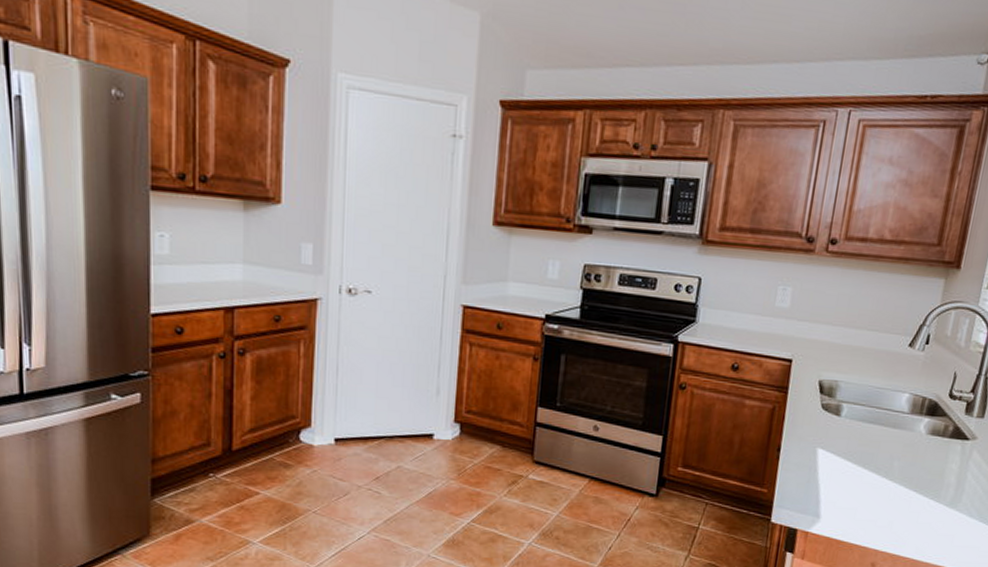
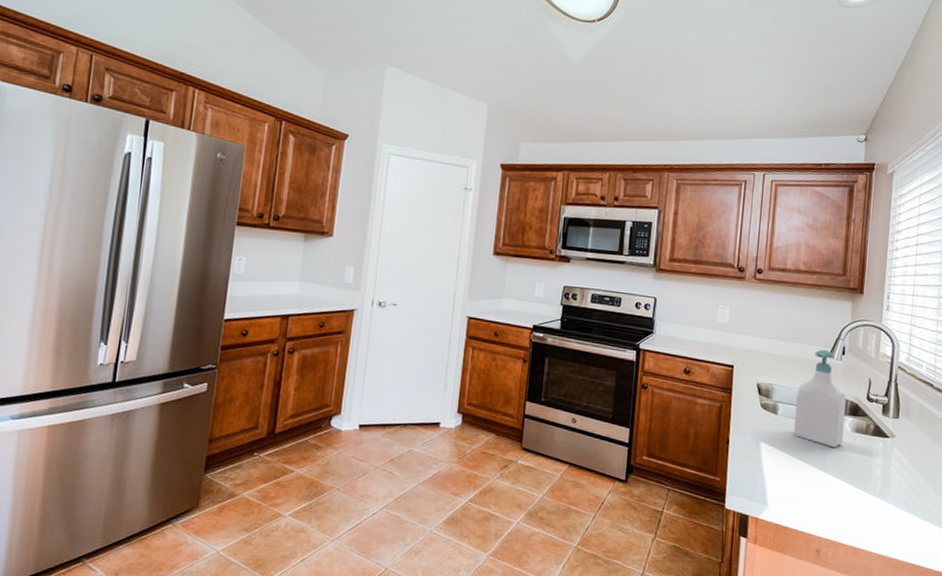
soap bottle: none [857,338,925,453] -> present [794,349,846,448]

